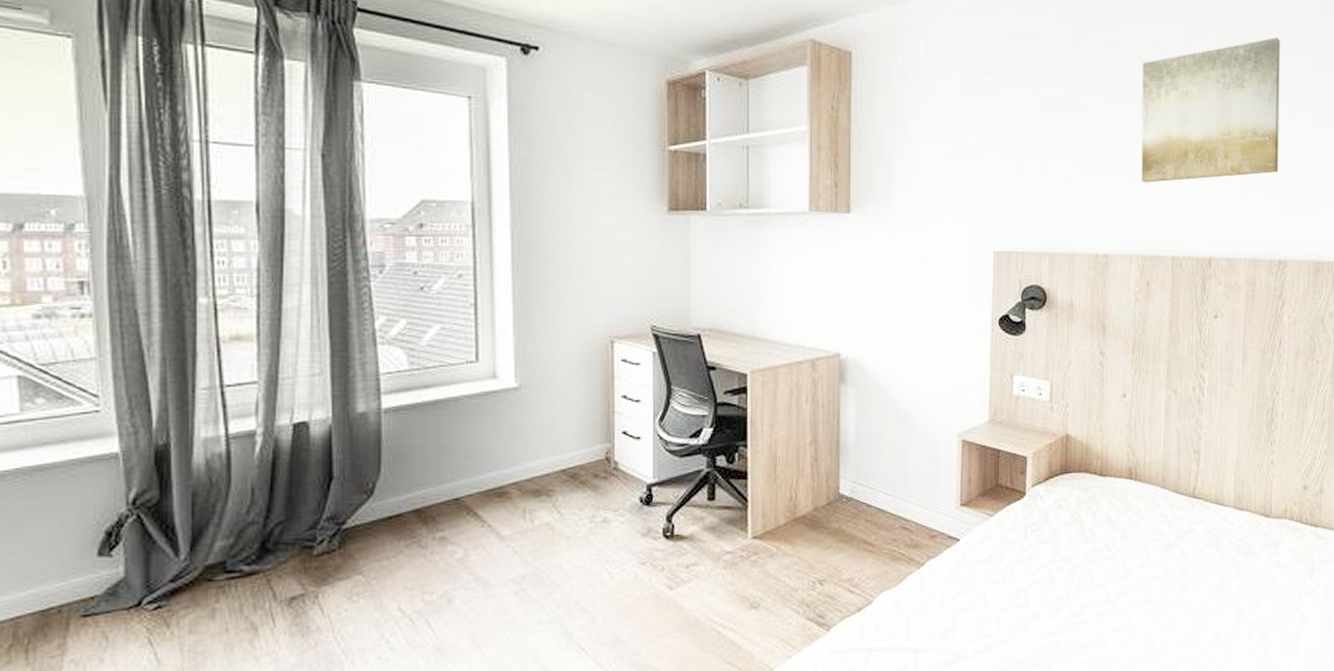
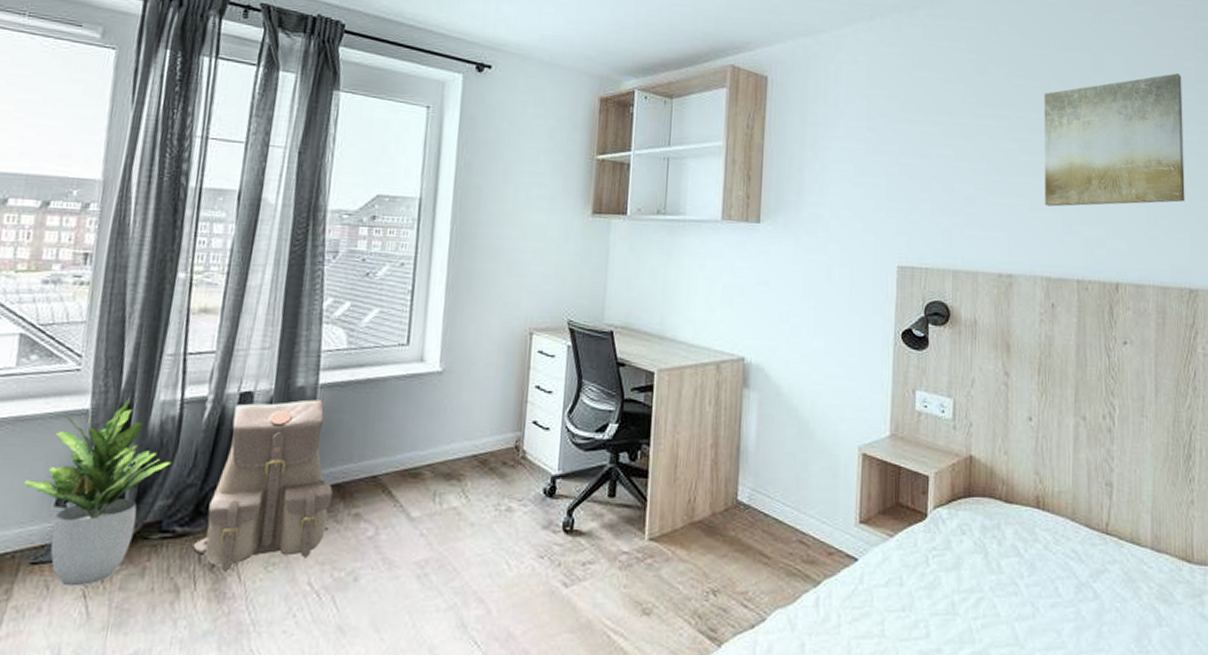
potted plant: none [56,437,225,635] -> present [24,398,171,587]
backpack: none [265,425,414,607] -> present [193,399,334,573]

